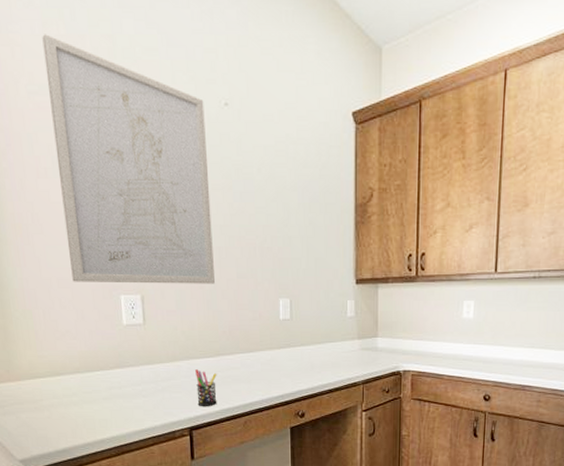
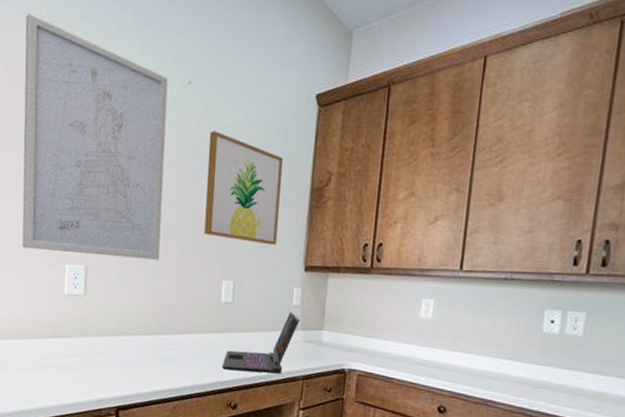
pen holder: present [195,369,217,406] -> none [127,346,151,387]
wall art: none [252,152,328,262] -> present [204,130,283,246]
laptop: none [287,324,355,382] -> present [222,312,300,374]

